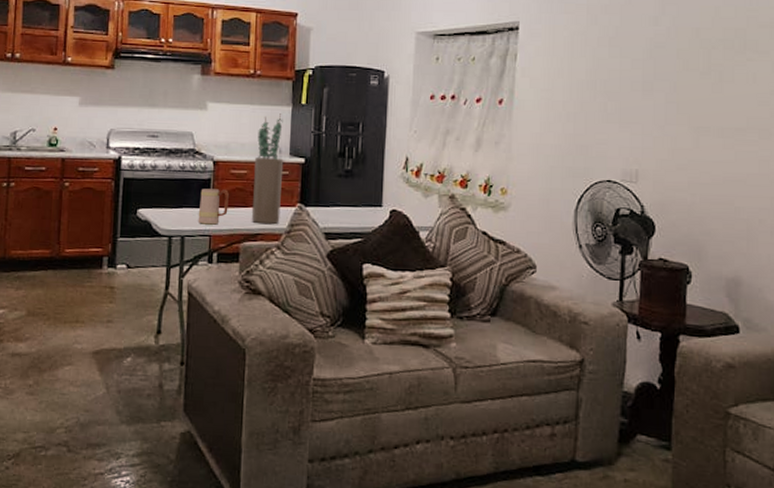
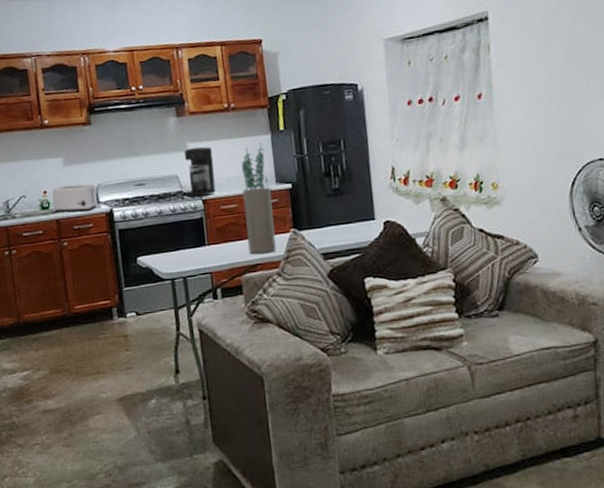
toaster: none [61,125,108,154] -> present [51,184,97,213]
coffee maker: none [197,107,232,159] -> present [184,147,216,197]
mug: present [198,188,230,225] -> none [195,225,225,263]

